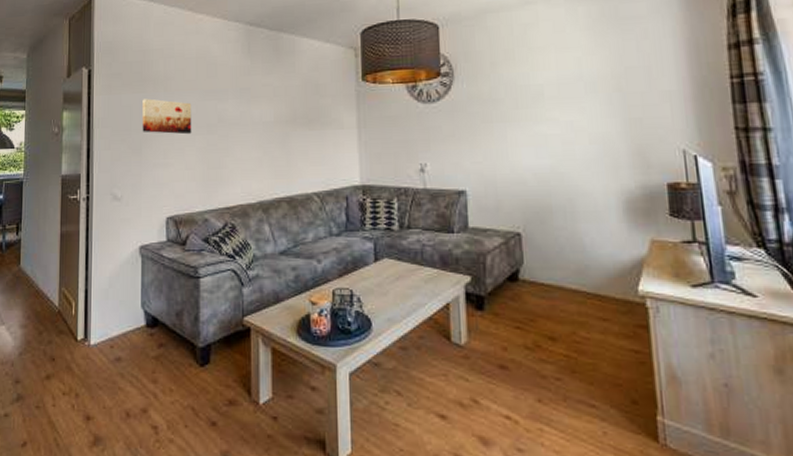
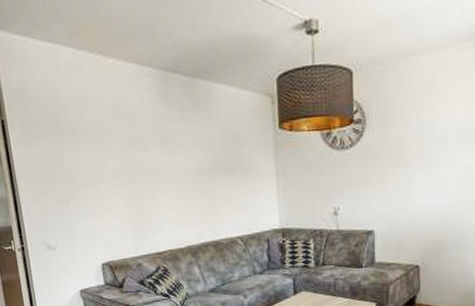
wall art: present [142,98,192,135] -> none [63,149,117,185]

